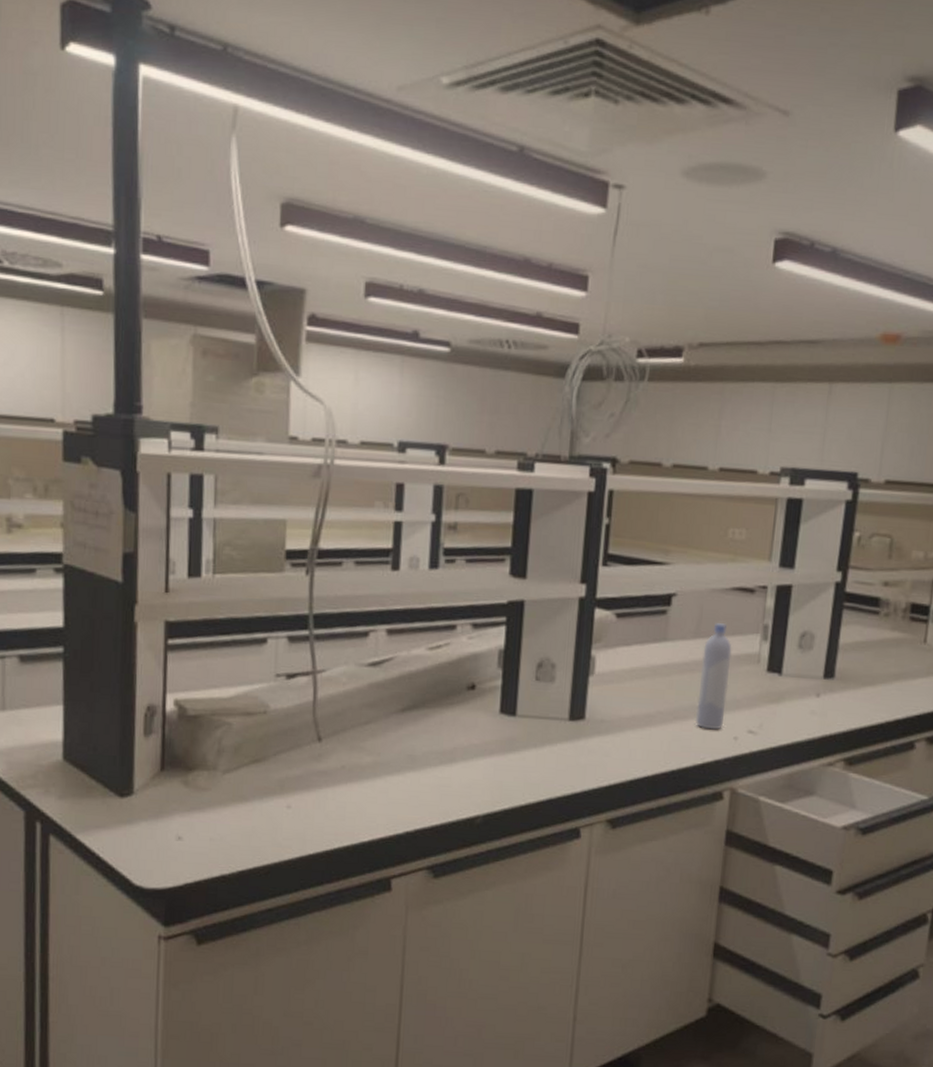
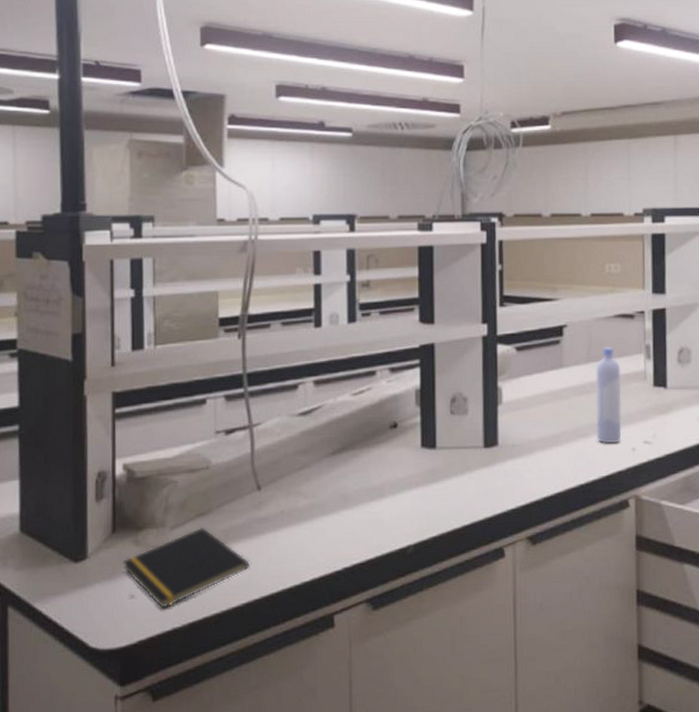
notepad: none [171,774,306,855] -> present [123,527,250,610]

